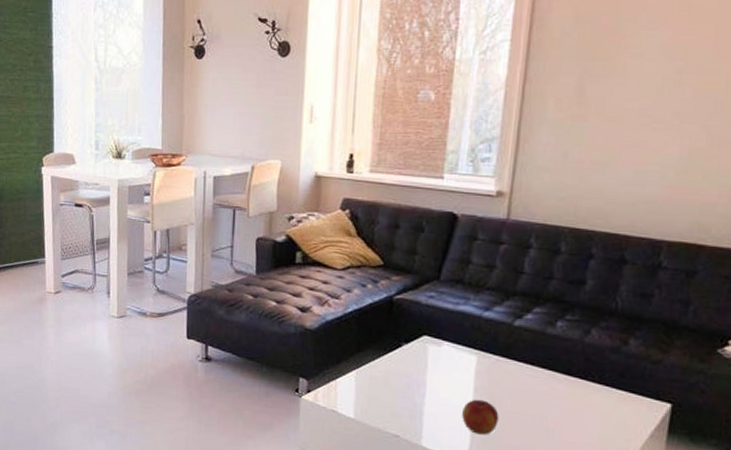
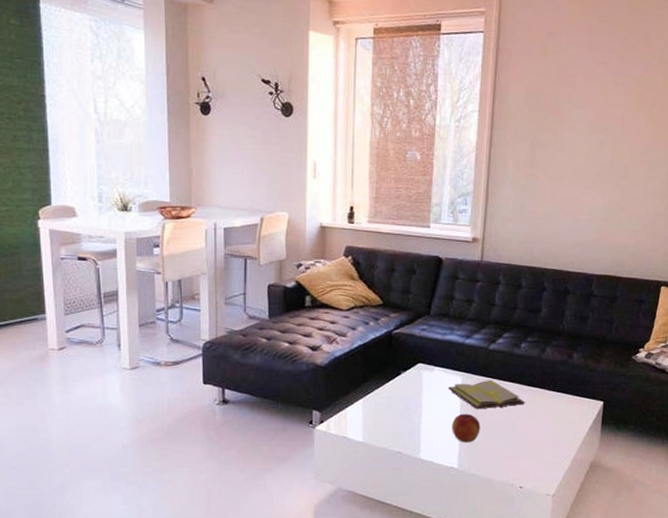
diary: none [458,362,559,398] -> present [447,380,525,410]

